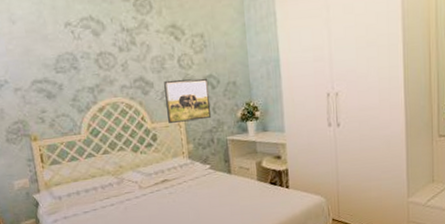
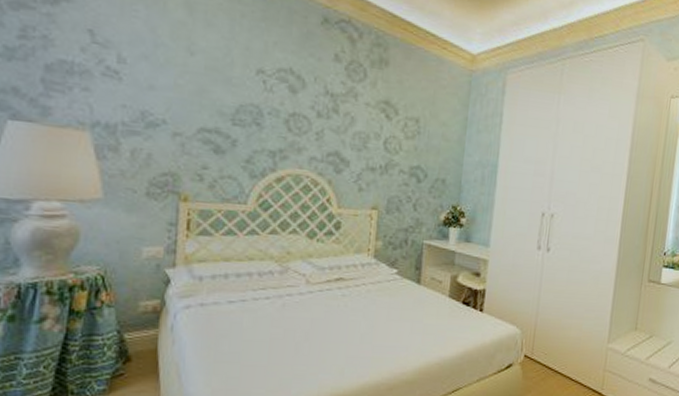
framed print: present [164,78,212,124] -> none [358,161,415,216]

